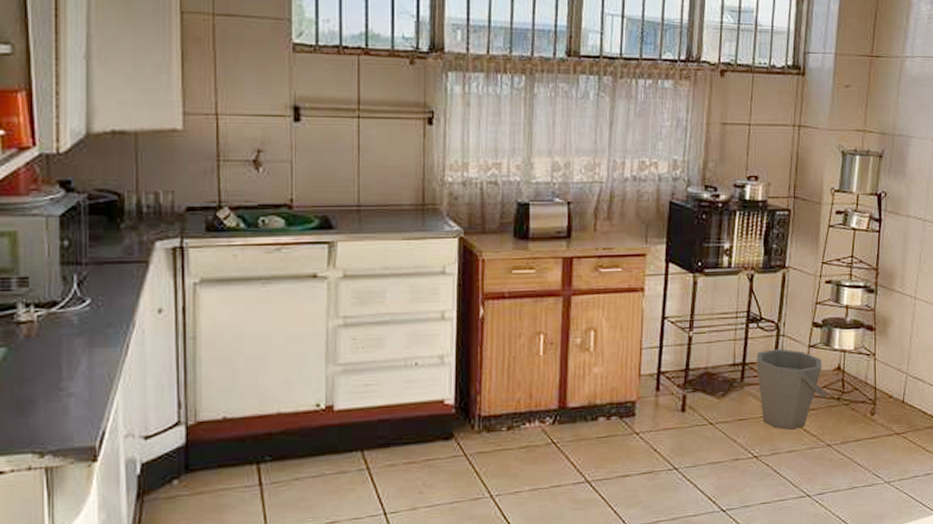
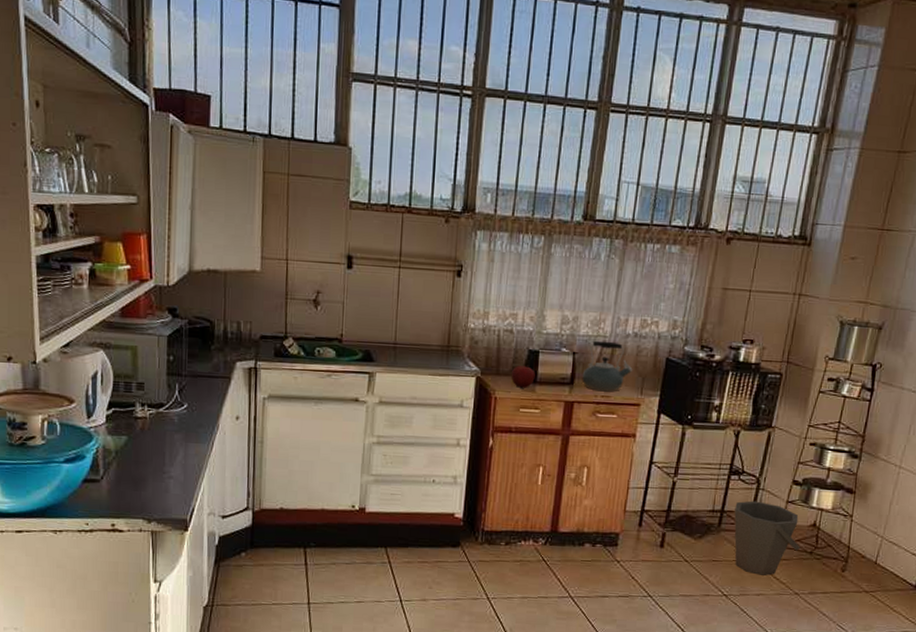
fruit: none [500,220,527,246] -> present [511,365,535,388]
kettle: none [579,187,635,244] -> present [581,340,633,392]

